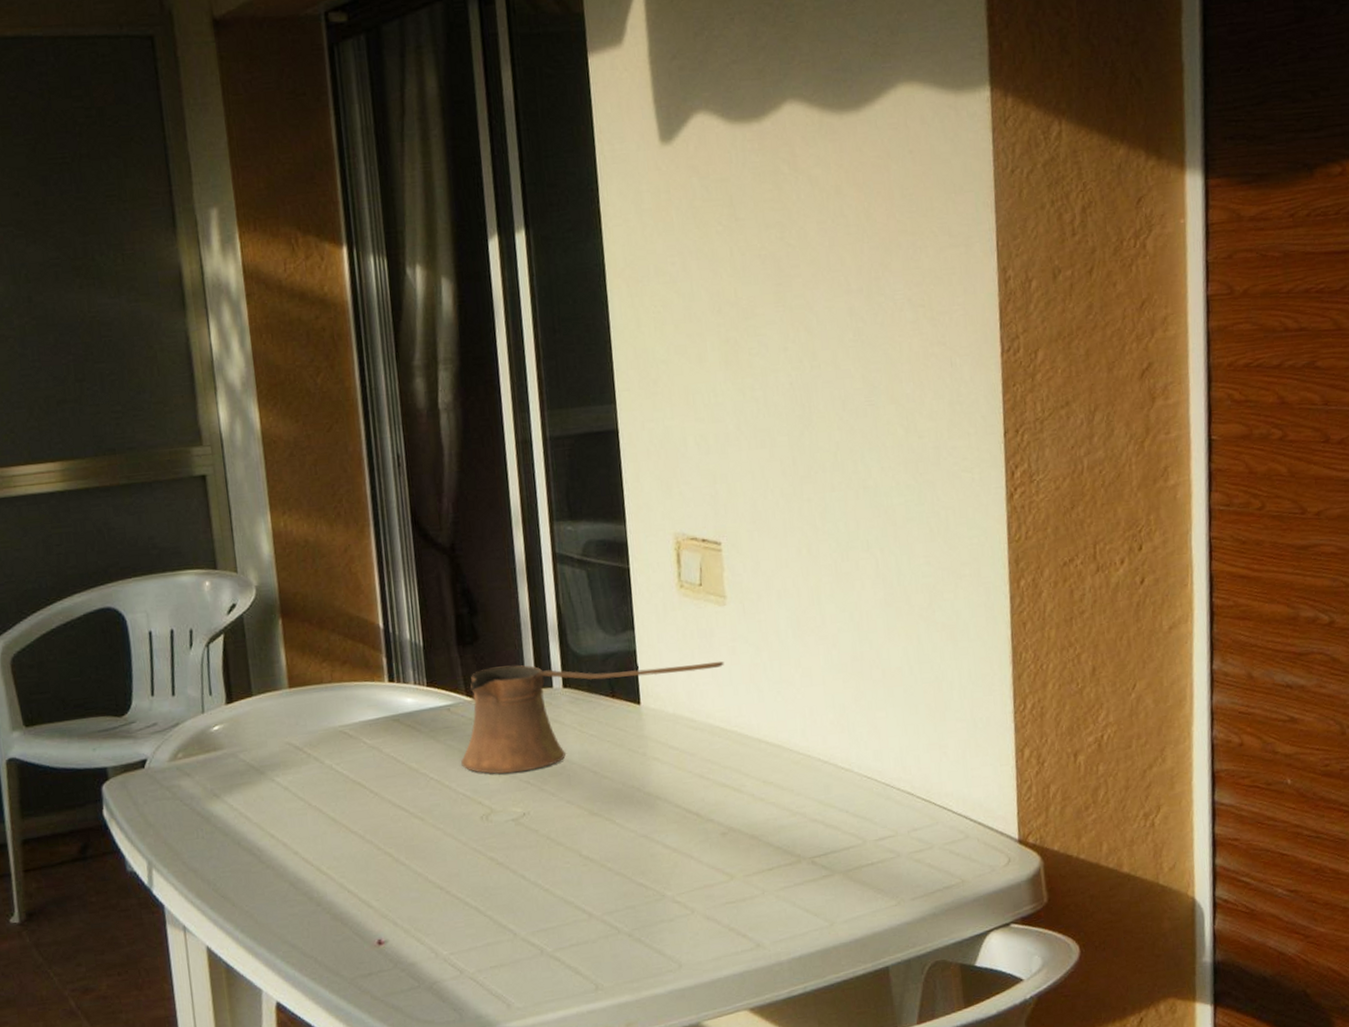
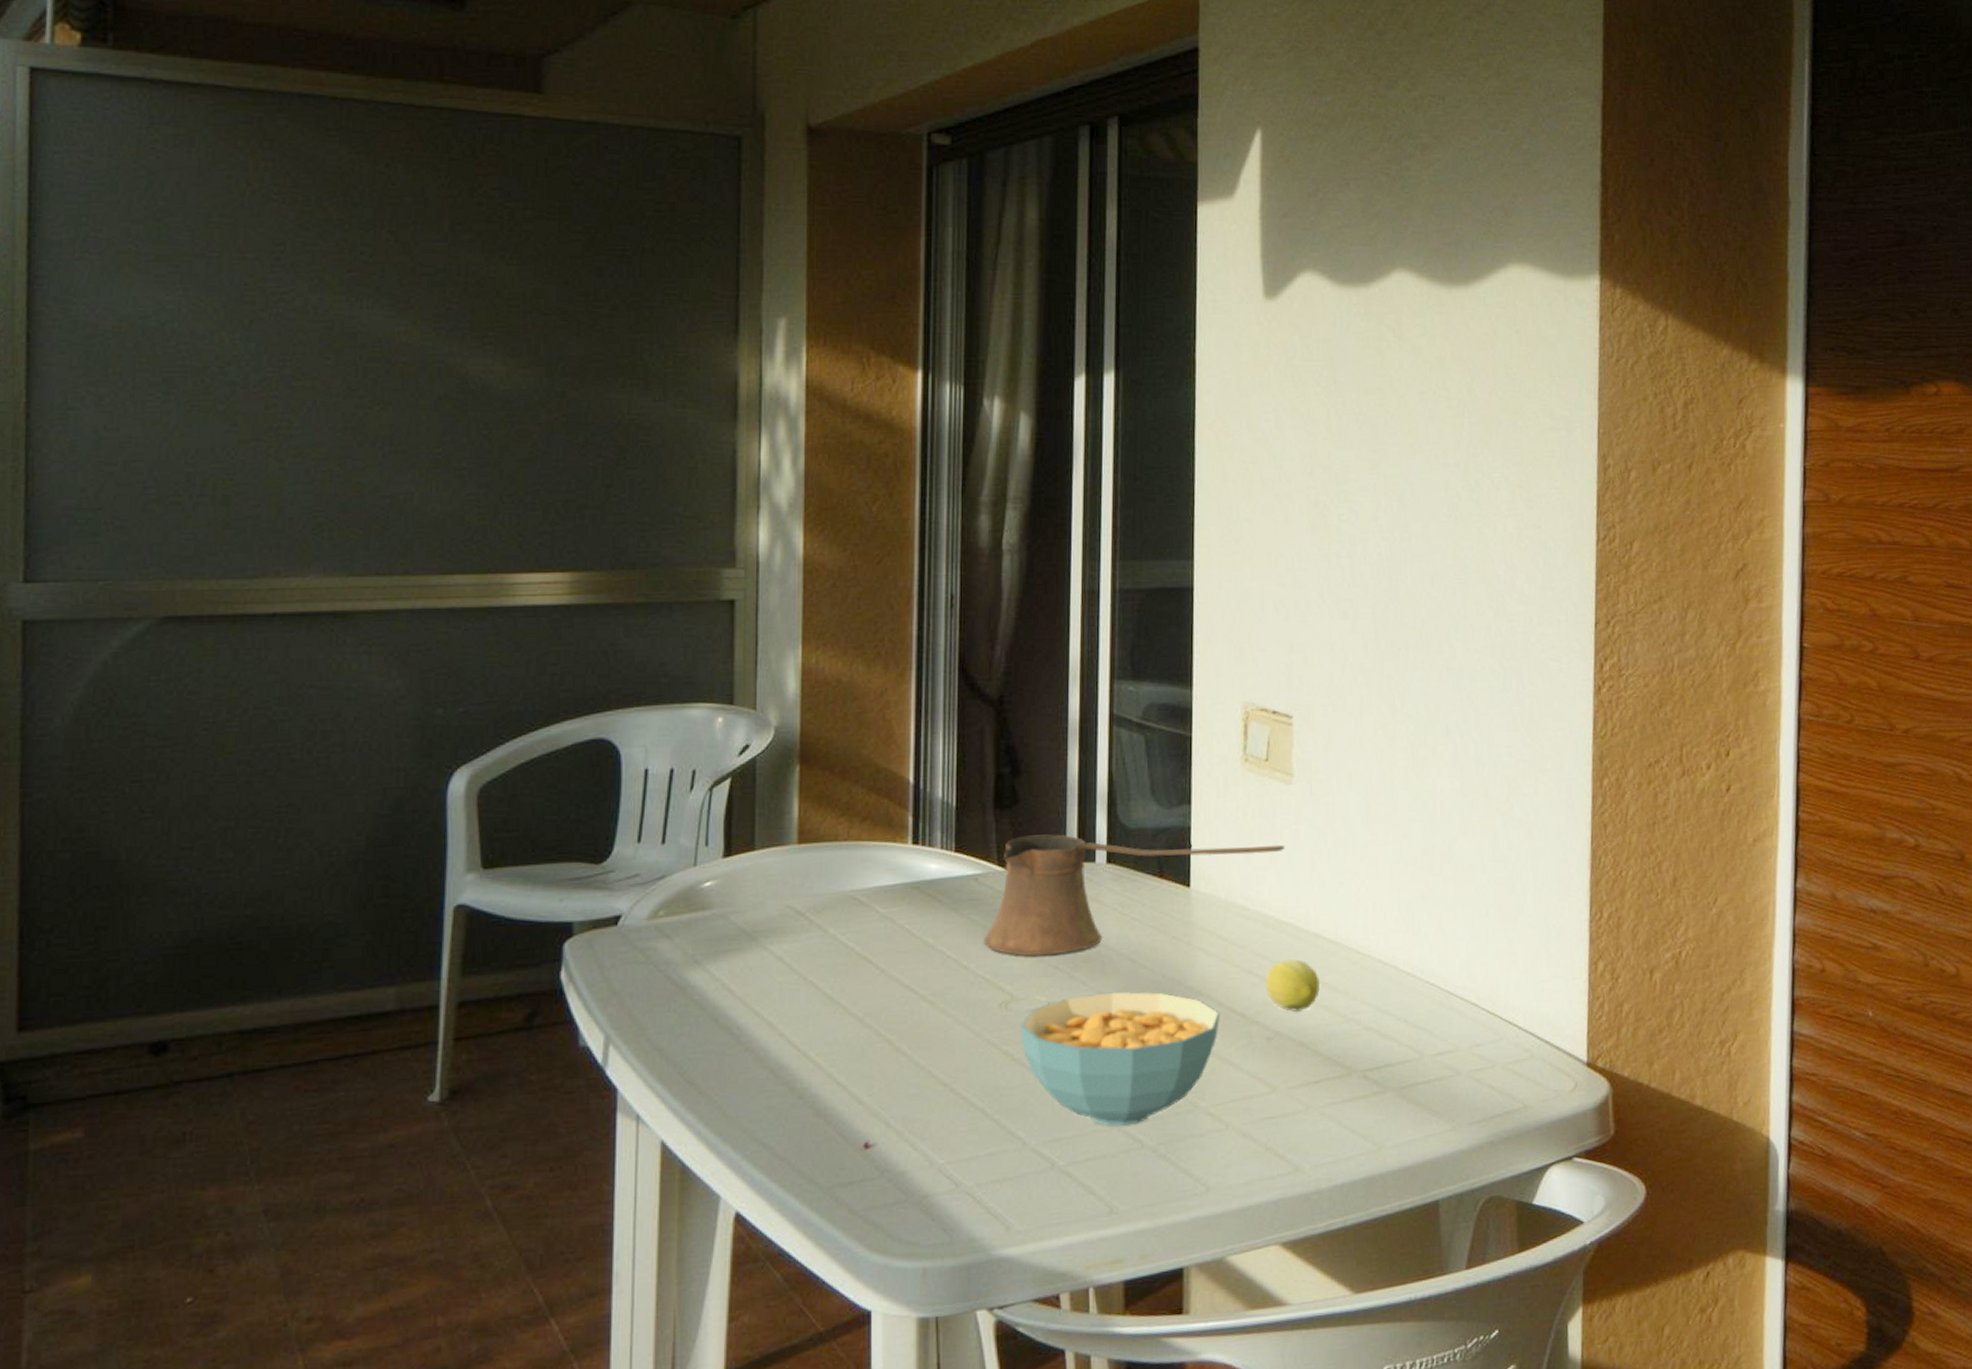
cereal bowl: none [501,799,678,917] -> present [1021,991,1221,1127]
fruit: none [716,762,767,809] -> present [1266,958,1321,1012]

